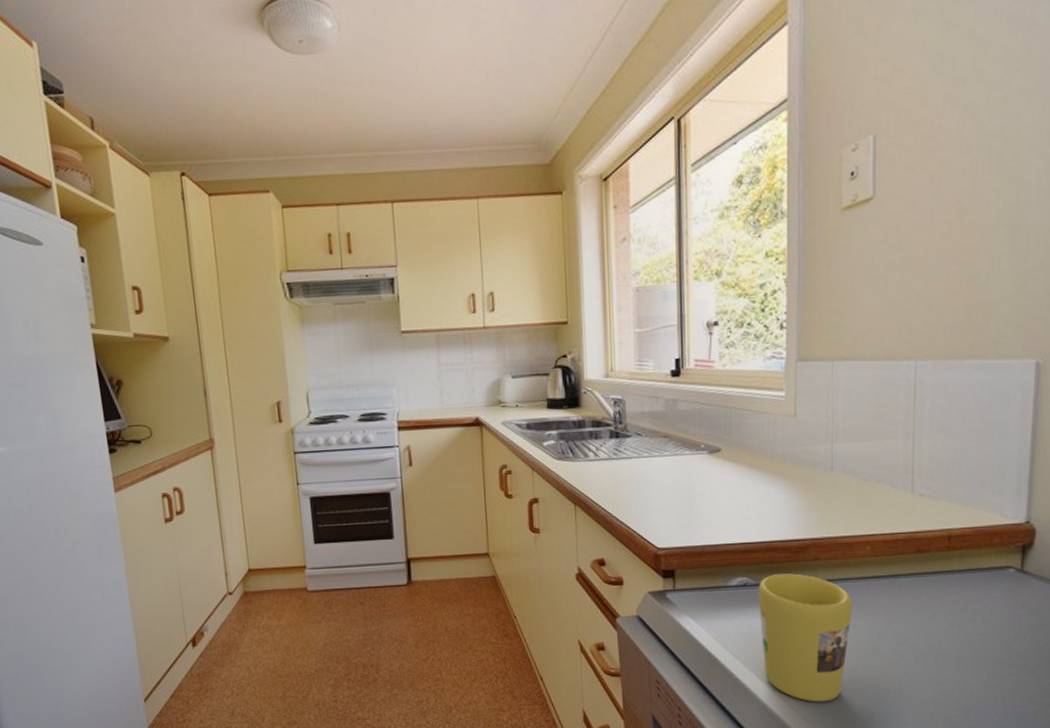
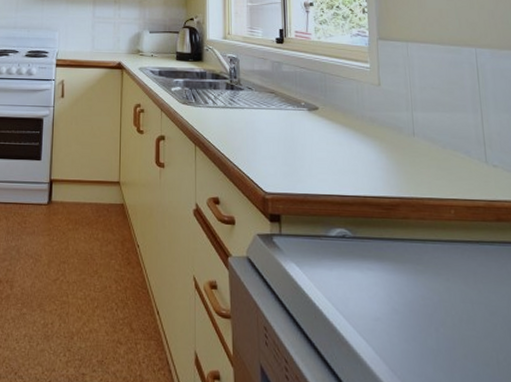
mug: present [758,573,852,702] -> none [355,229,444,370]

